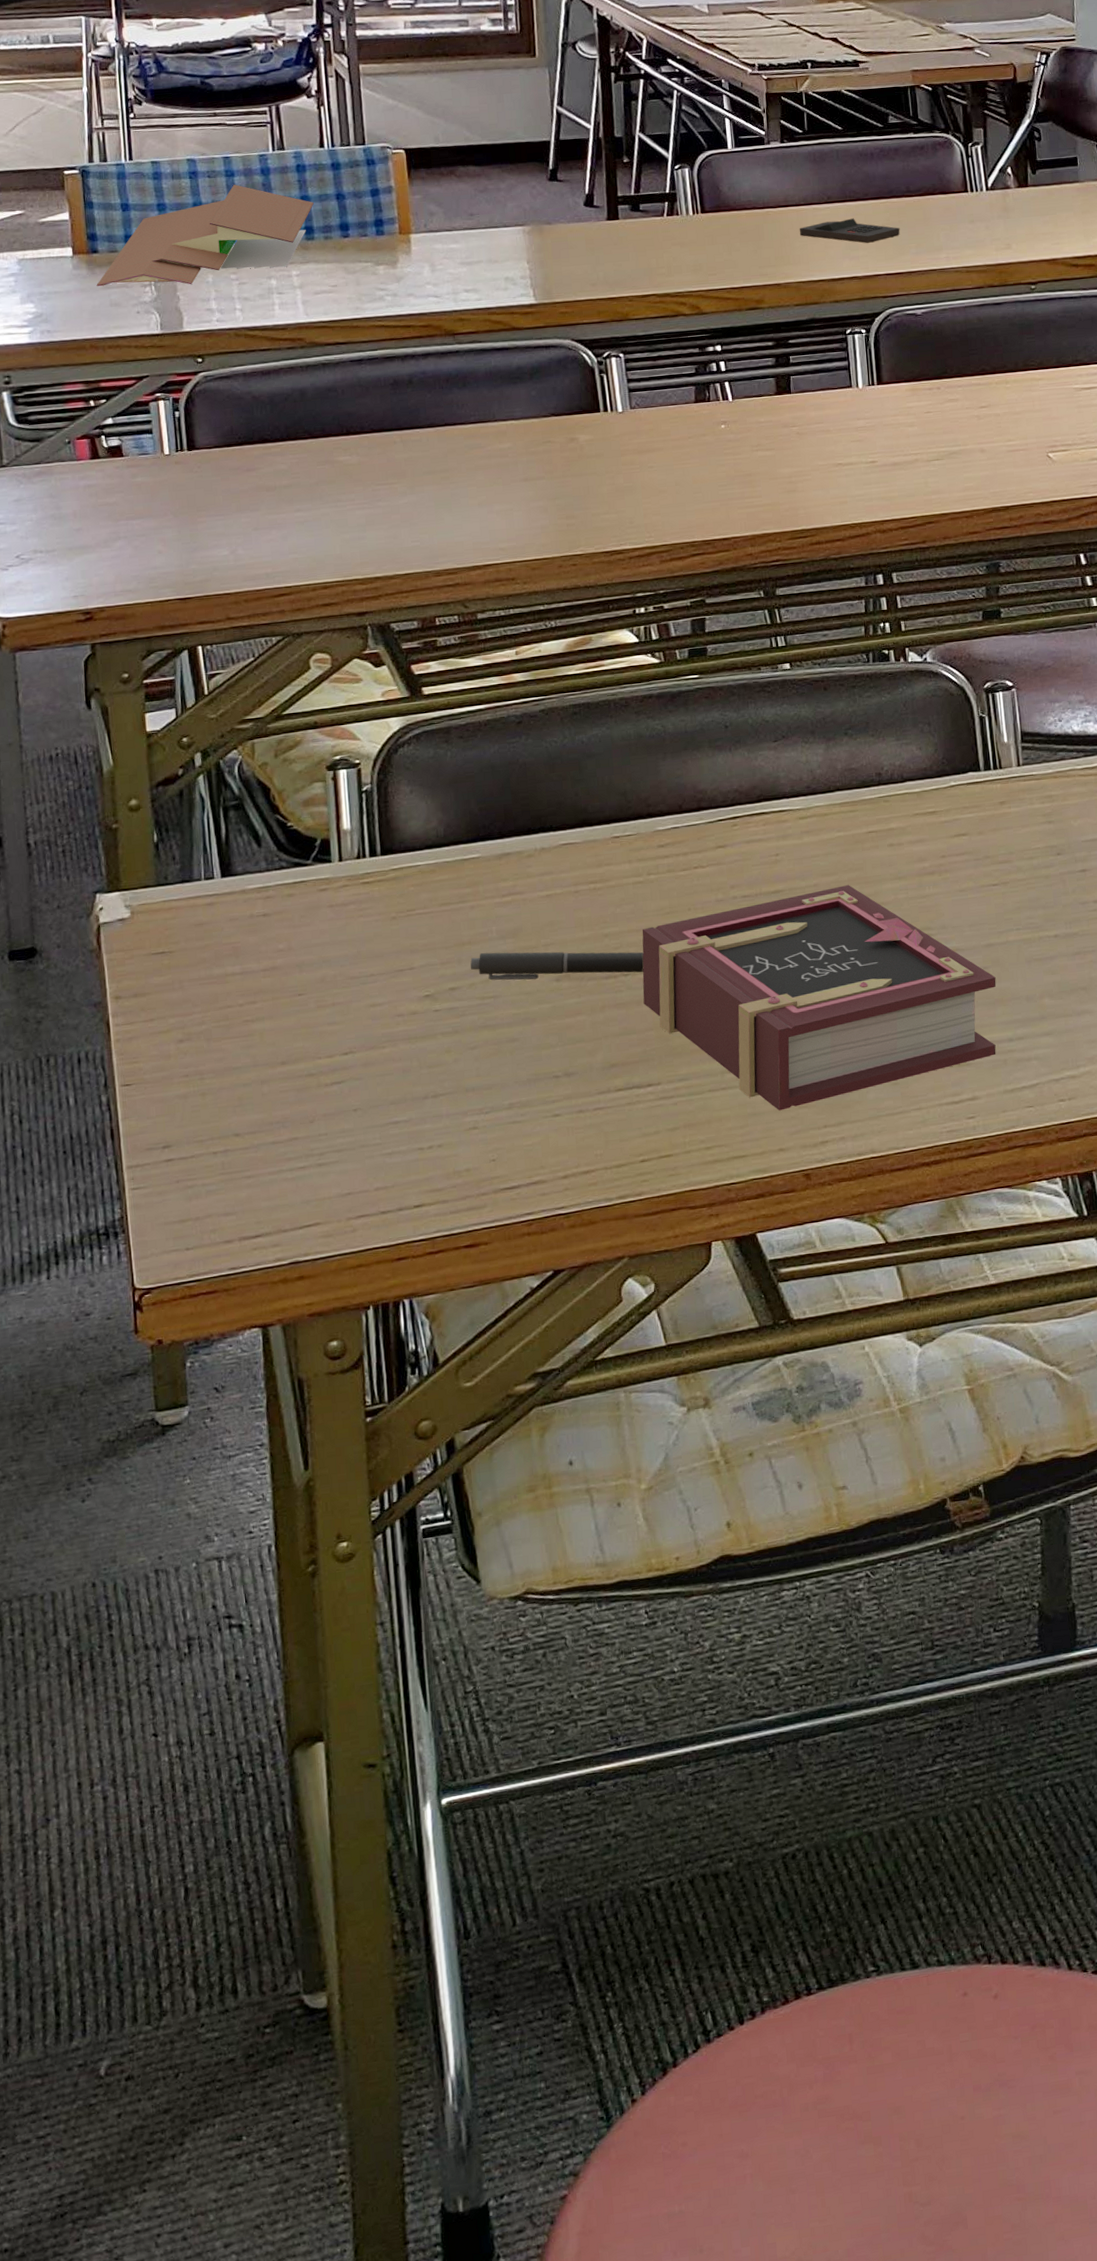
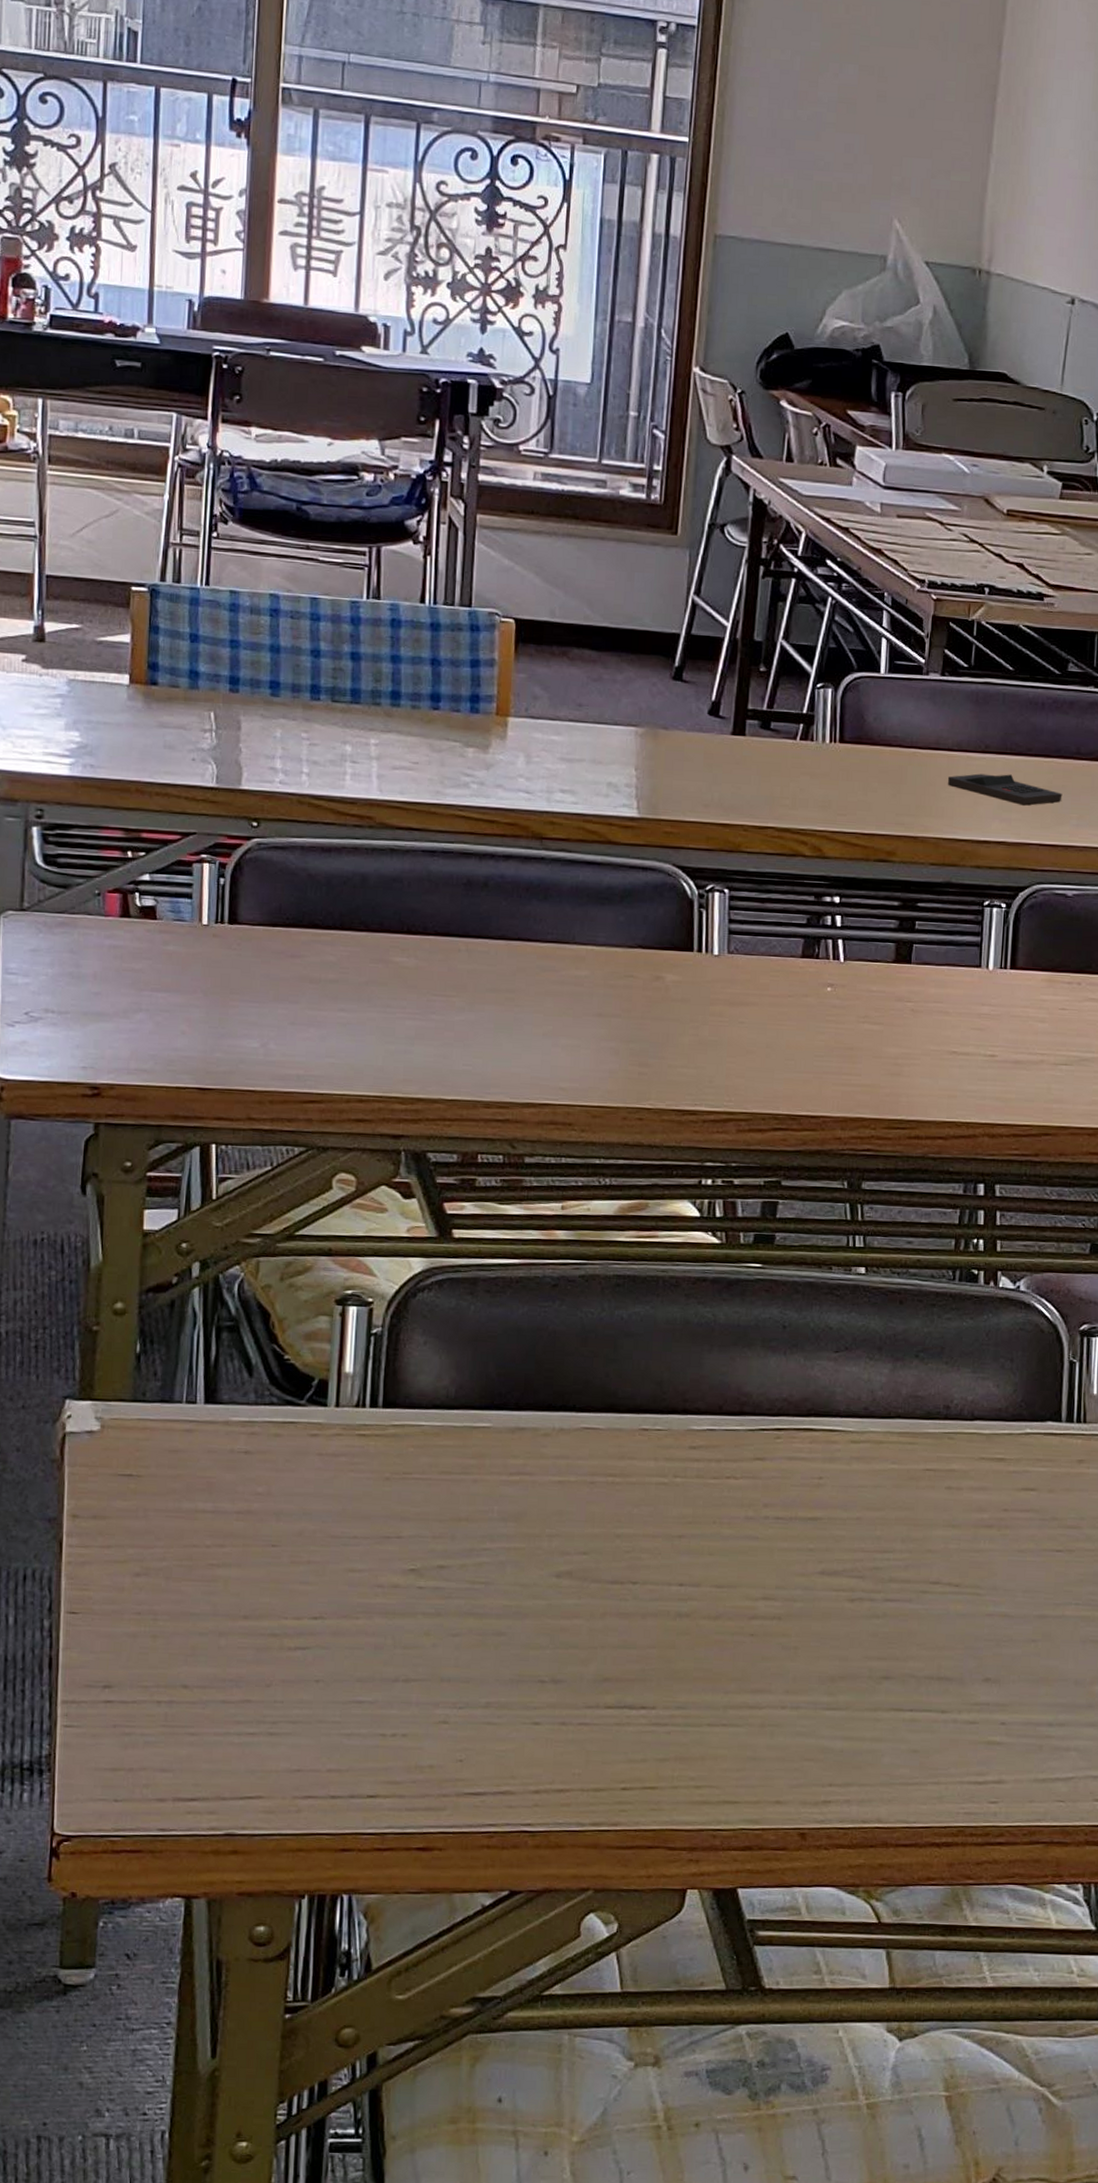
papers: present [96,185,314,287] -> none [151,631,405,737]
pen: present [470,951,644,981] -> none [463,1532,657,1584]
book: present [642,885,997,1111] -> none [649,1524,1044,1760]

